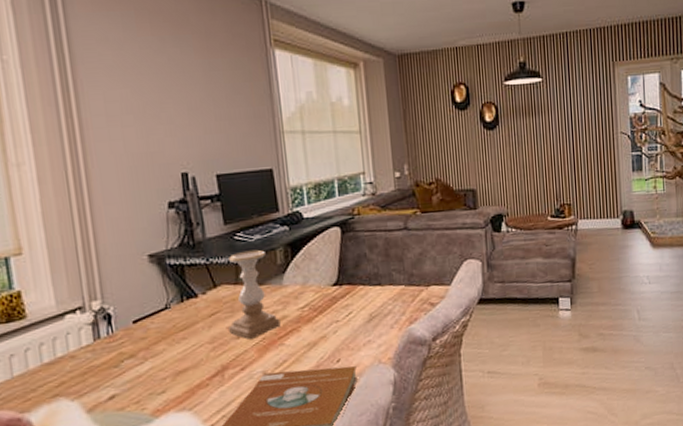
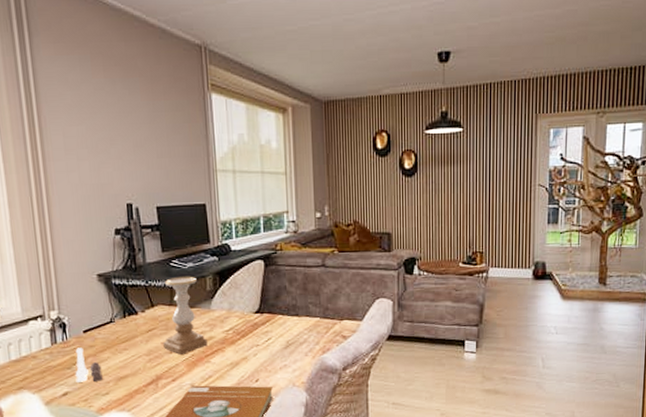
salt and pepper shaker set: none [123,341,158,382] -> present [75,347,103,382]

